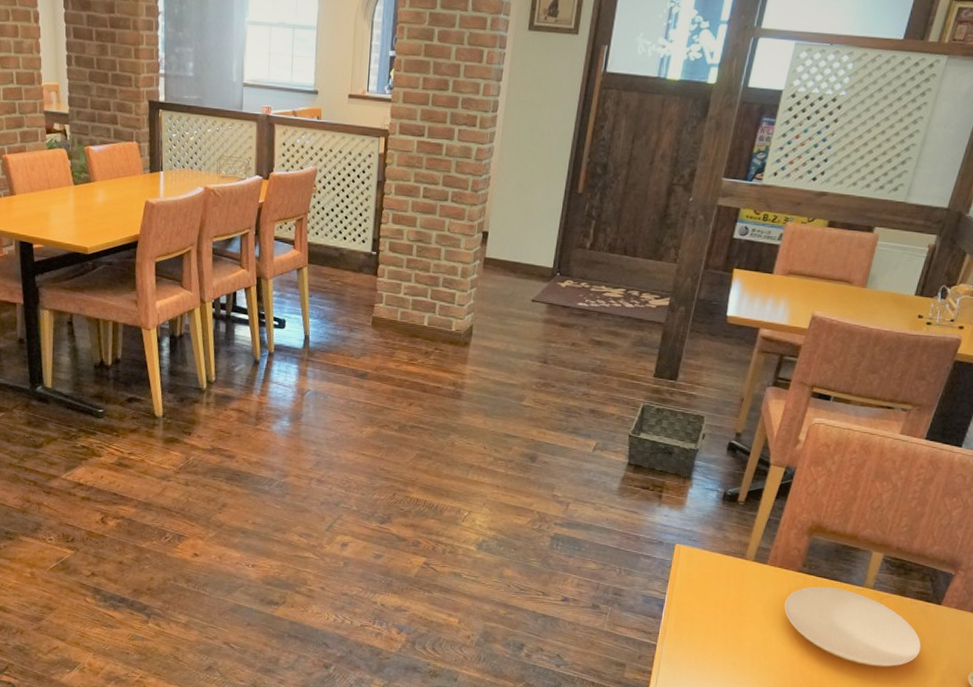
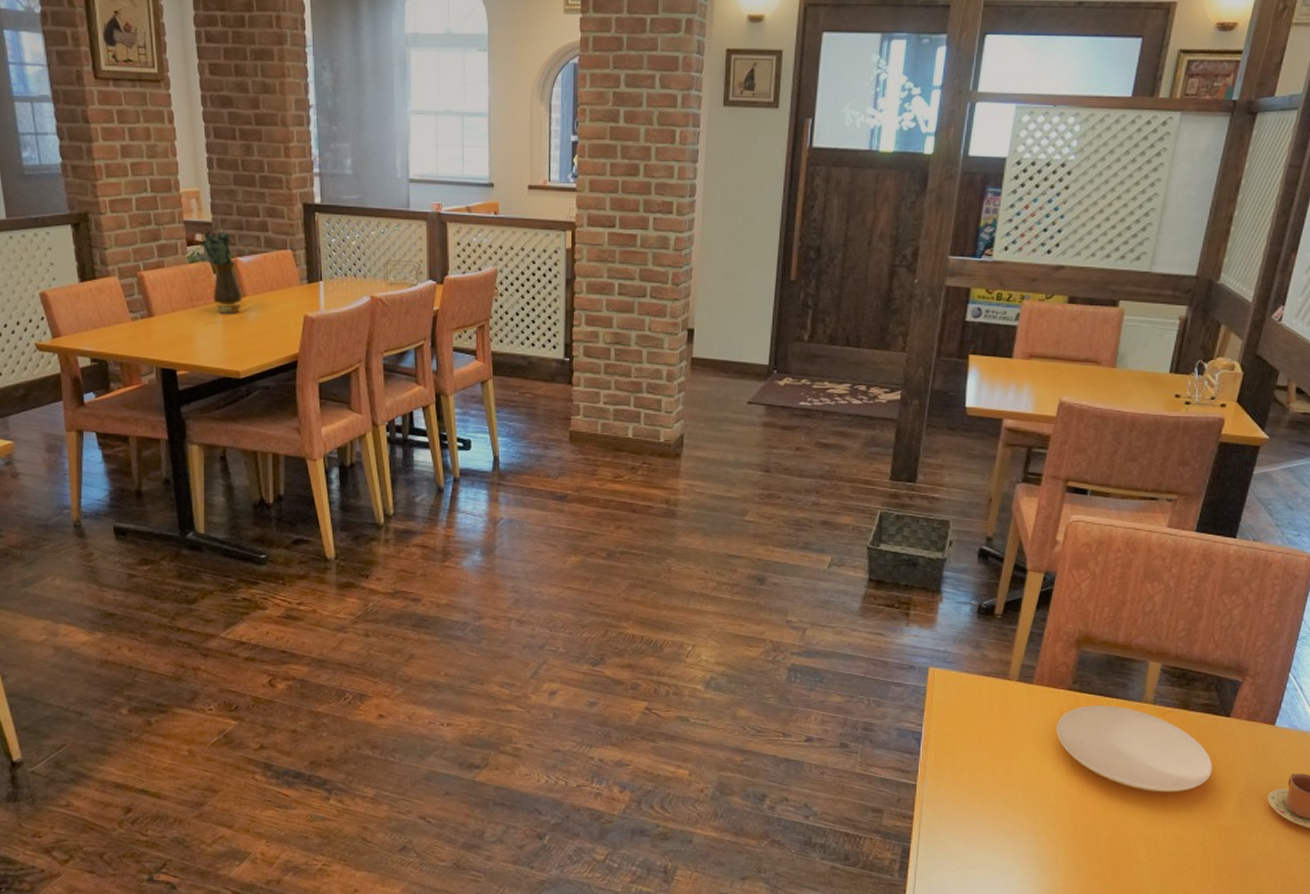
vase: none [58,118,93,197] -> present [201,228,243,314]

